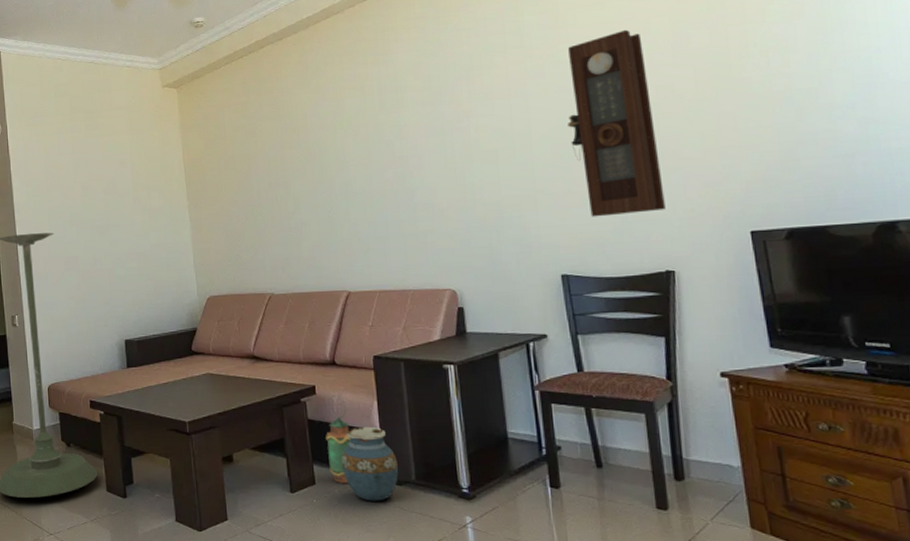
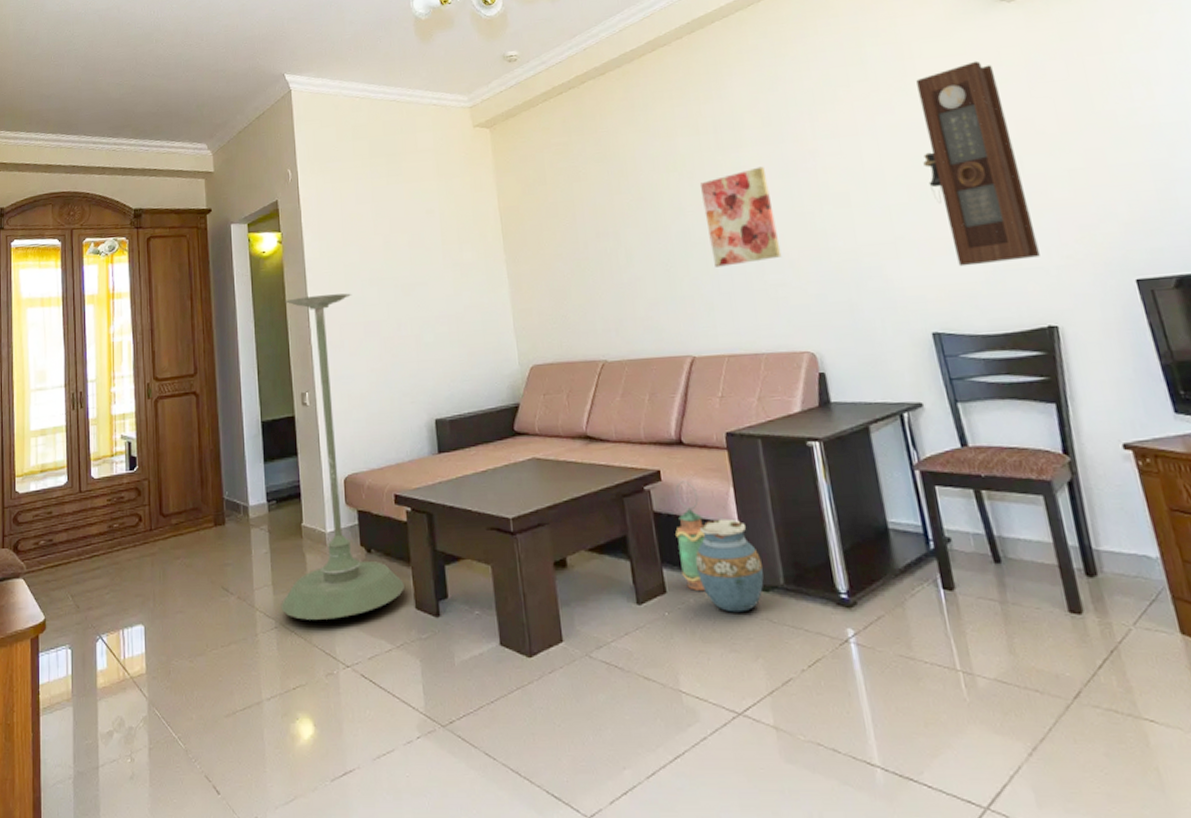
wall art: none [363,125,433,215] -> present [699,166,782,267]

